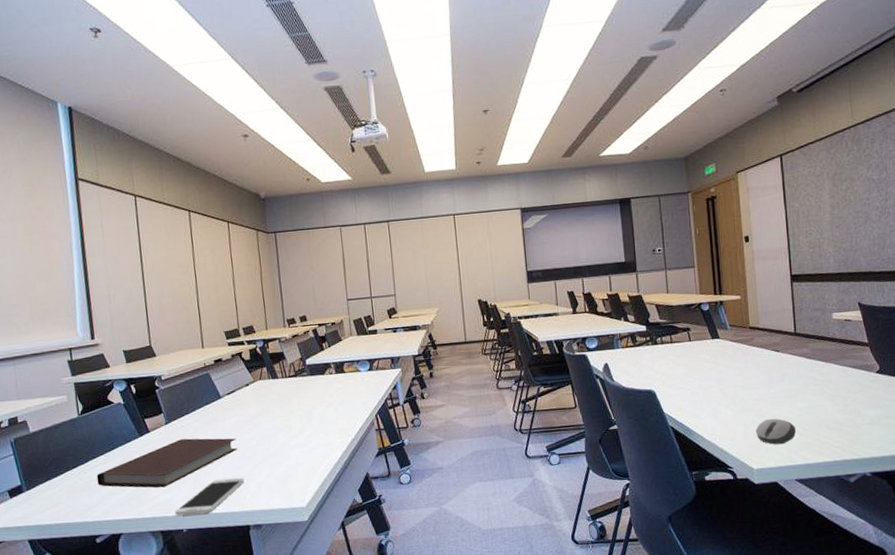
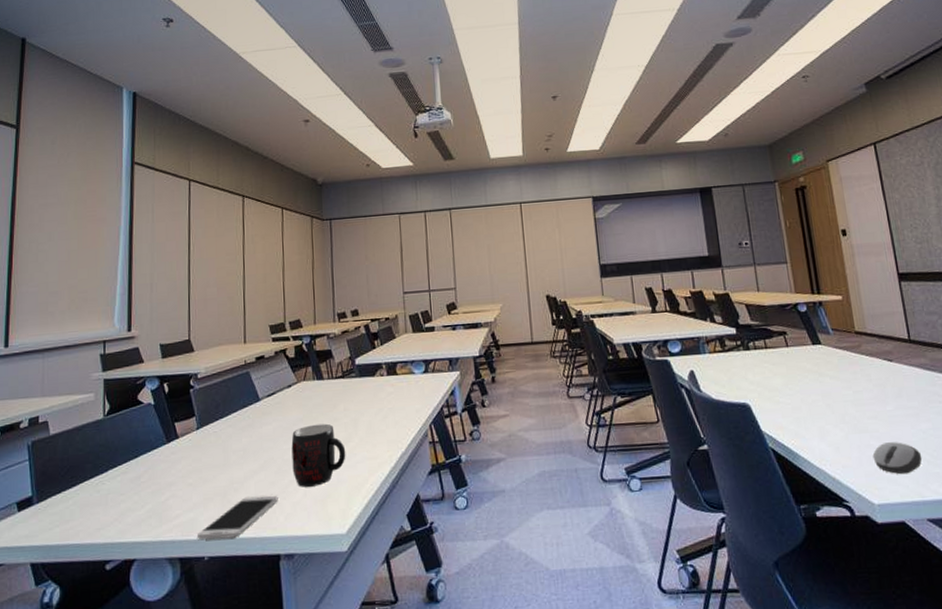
notebook: present [96,438,238,488] -> none [115,446,274,505]
mug: none [252,416,303,470] -> present [291,423,346,487]

